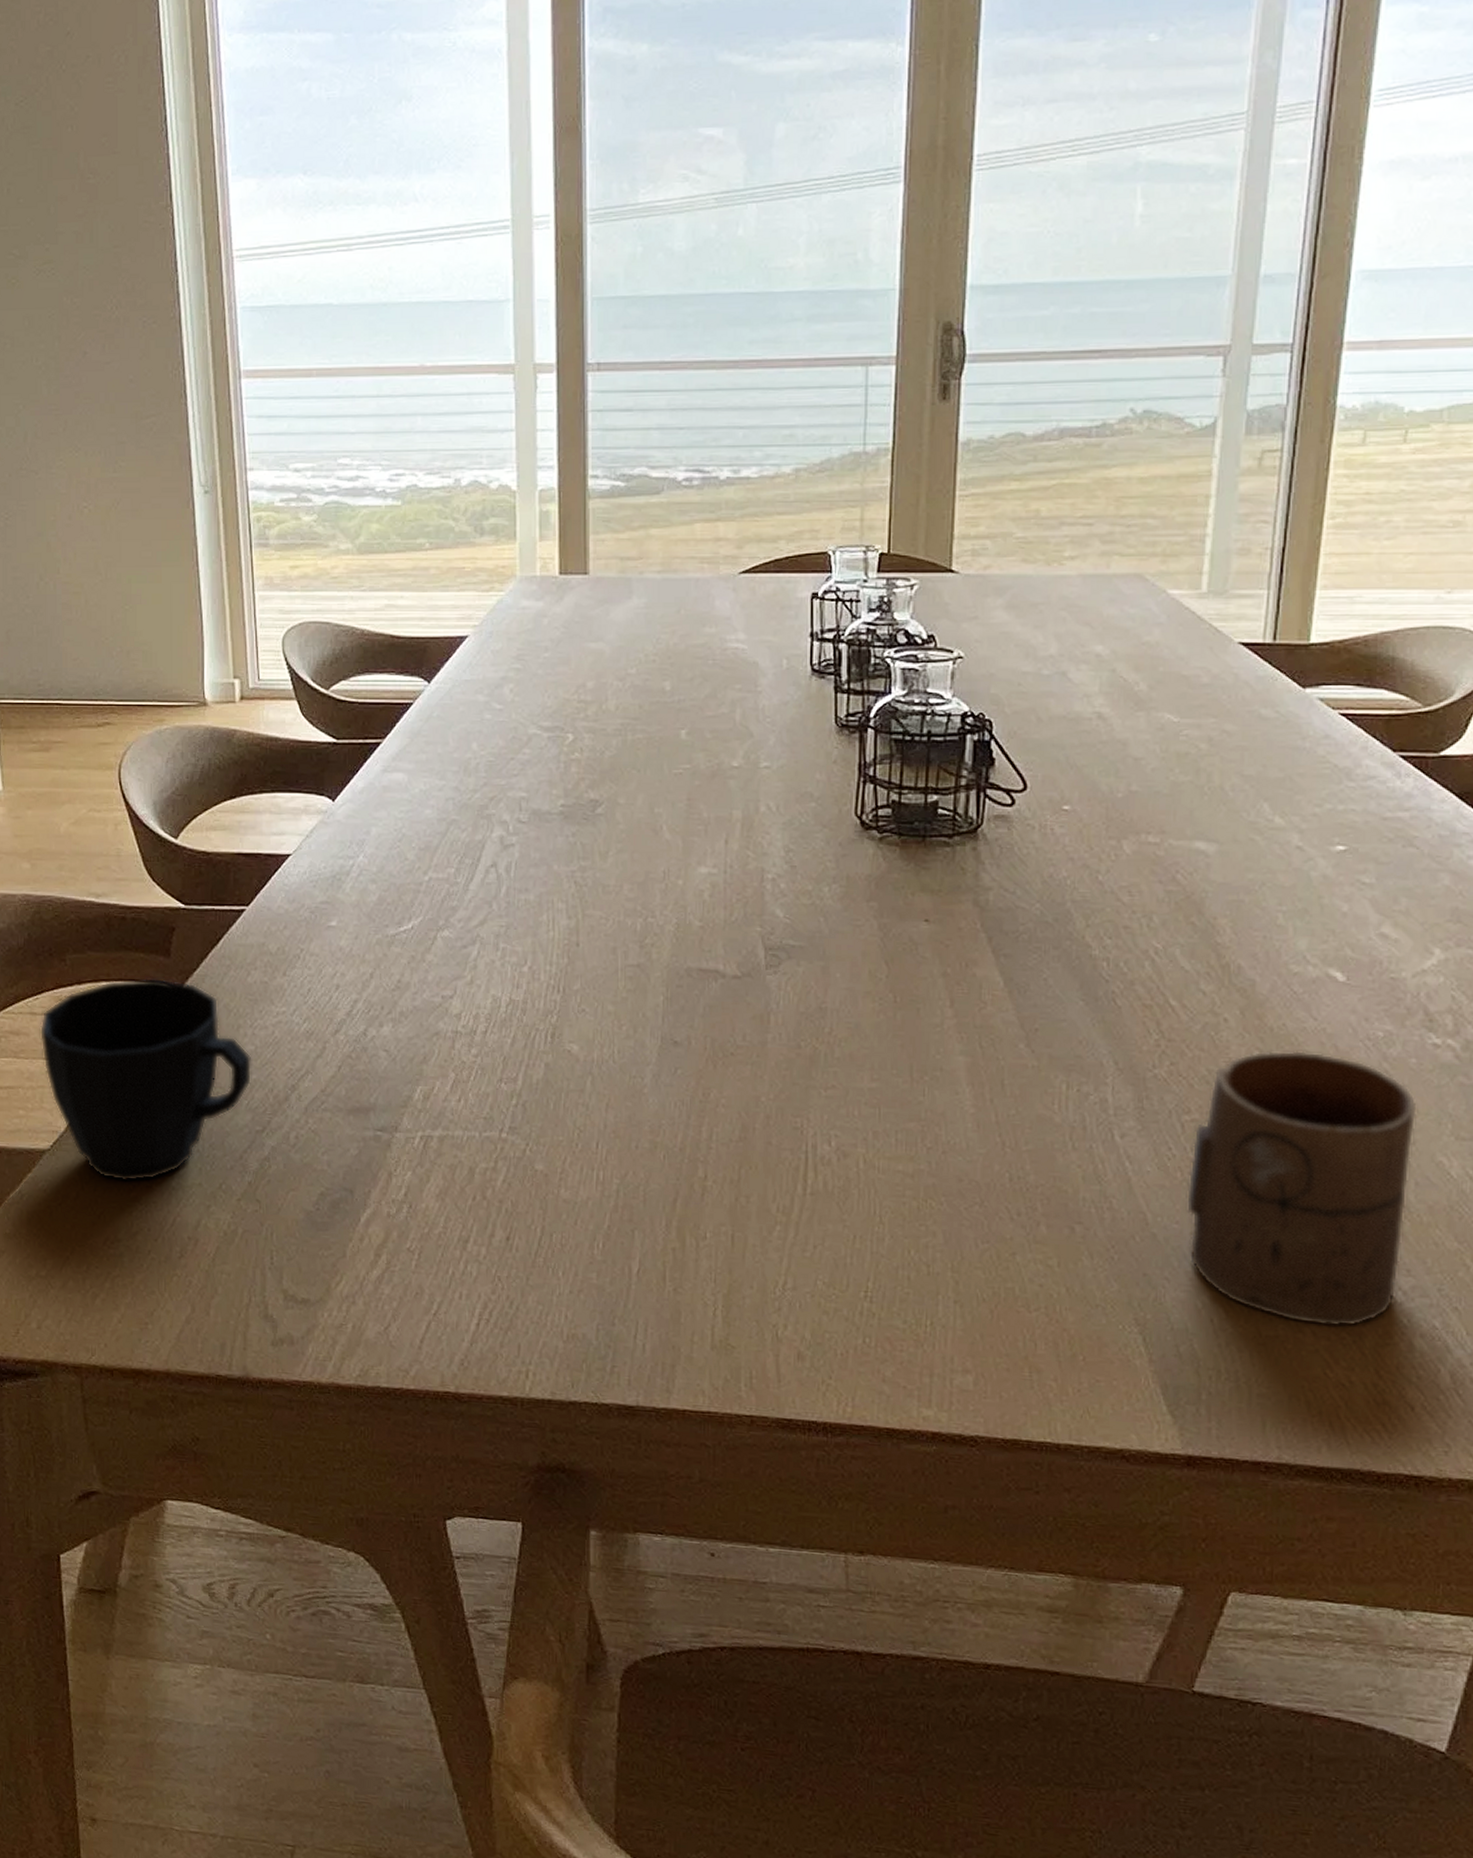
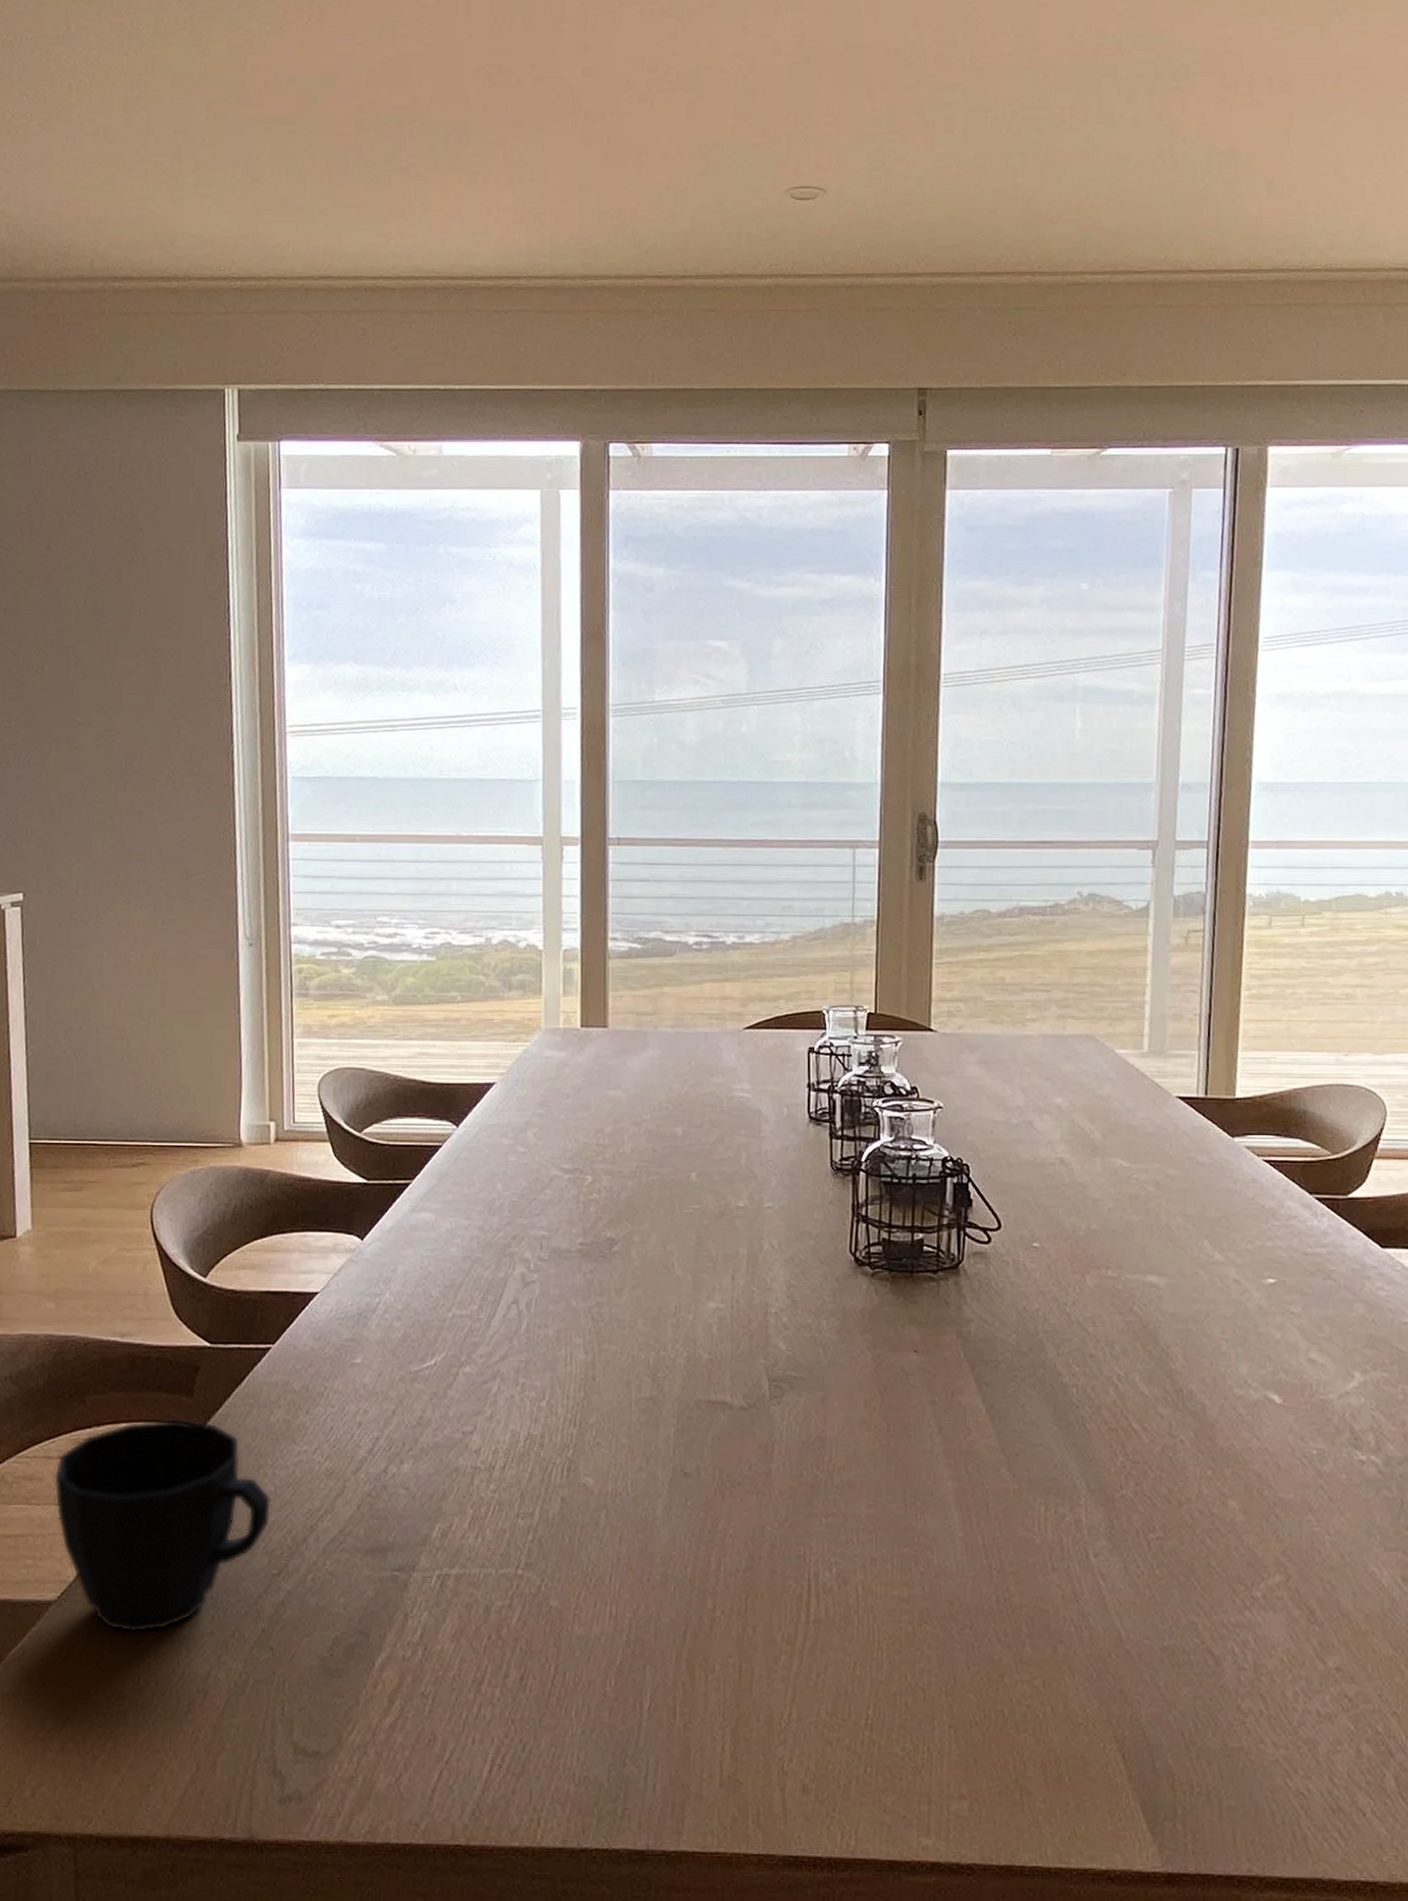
cup: present [1185,1050,1418,1327] -> none [1154,1469,1351,1736]

